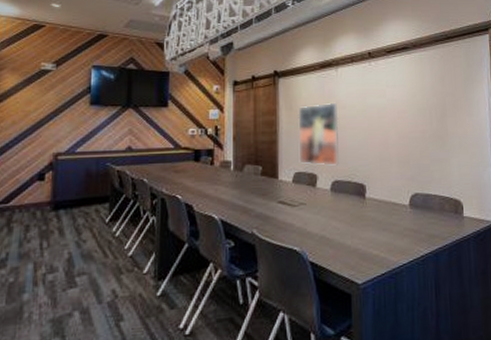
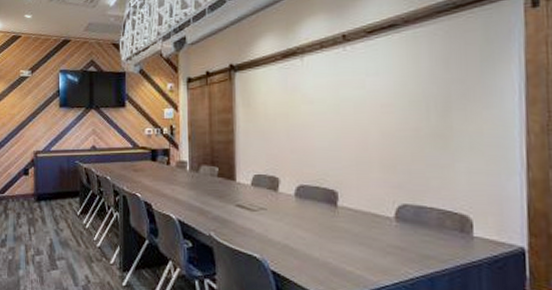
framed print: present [298,103,339,166] -> none [257,98,305,168]

